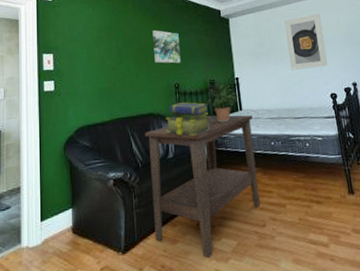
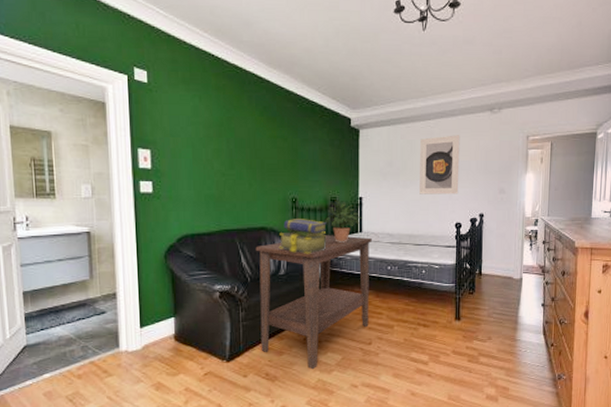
wall art: present [152,30,181,64] -> none [270,134,301,175]

